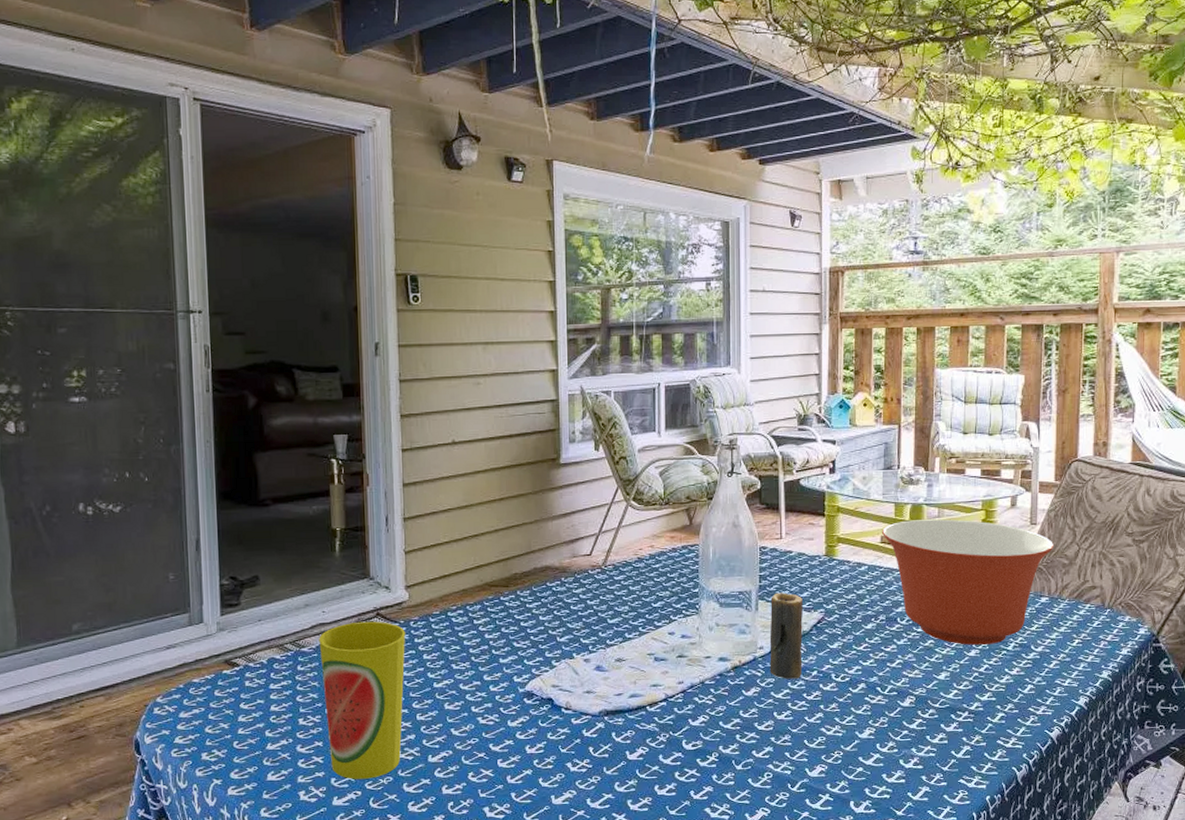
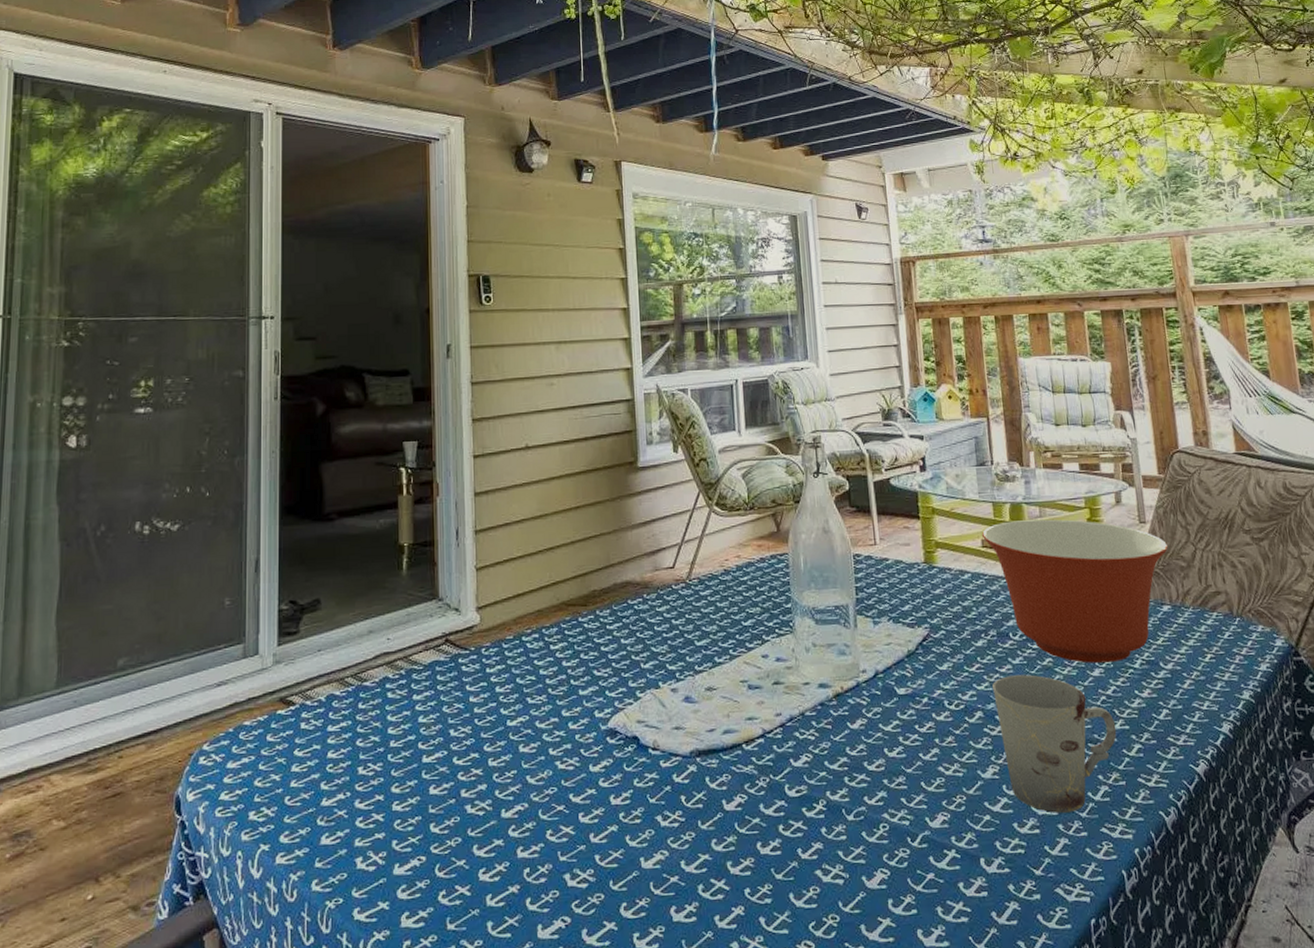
cup: present [319,621,406,779] -> none [382,648,477,842]
candle: present [769,592,803,679] -> none [870,606,912,708]
cup: none [877,653,984,767] -> present [992,674,1117,813]

